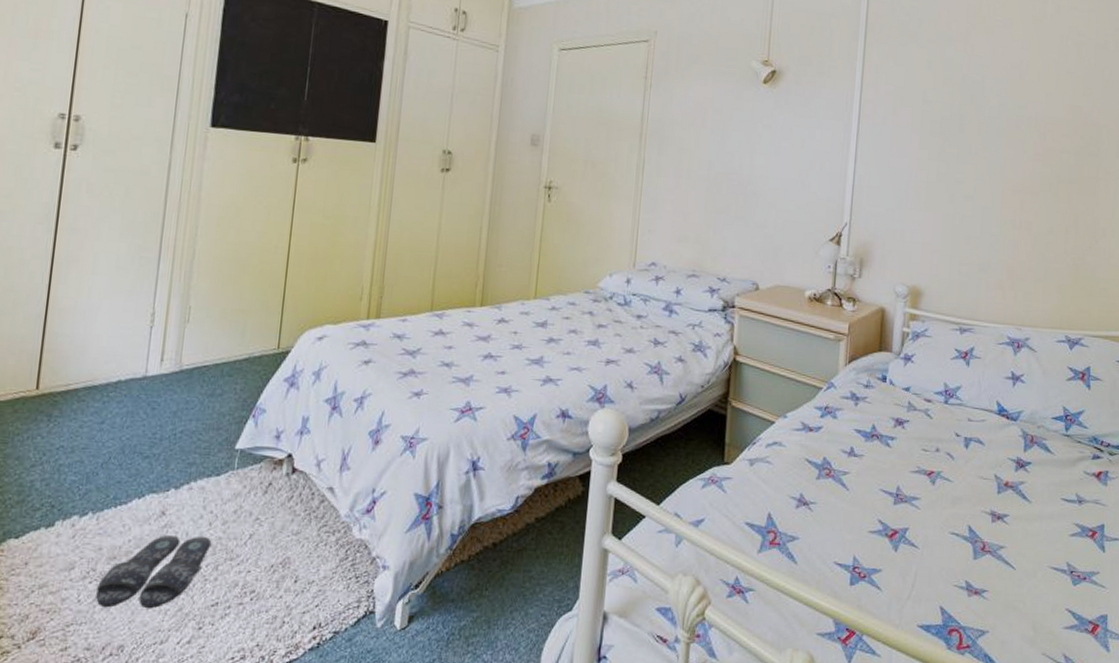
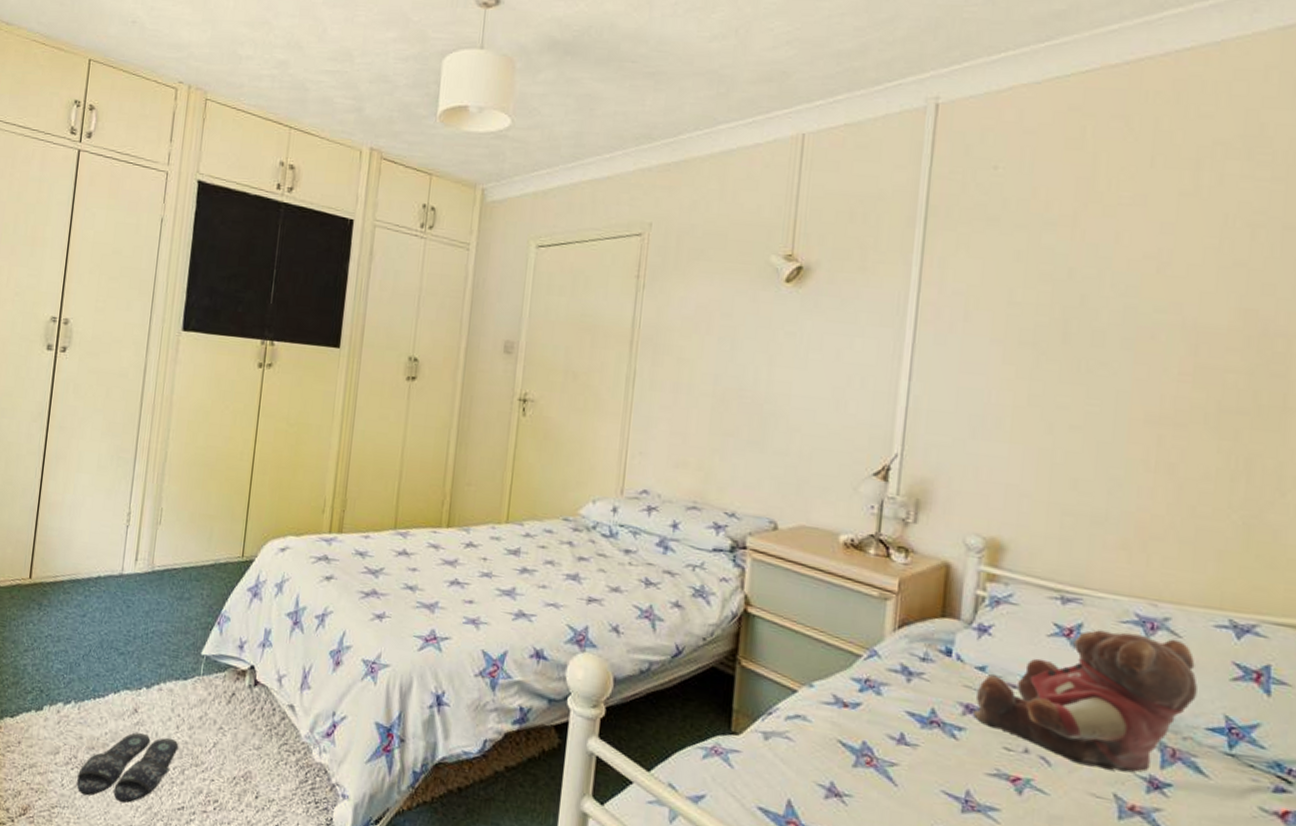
teddy bear: none [902,351,1046,457] -> present [974,630,1198,772]

